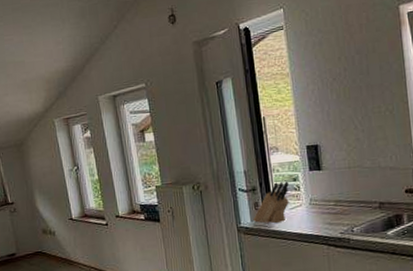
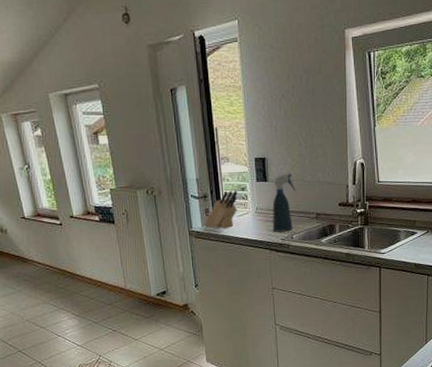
spray bottle: none [324,160,354,225] -> present [270,173,296,232]

